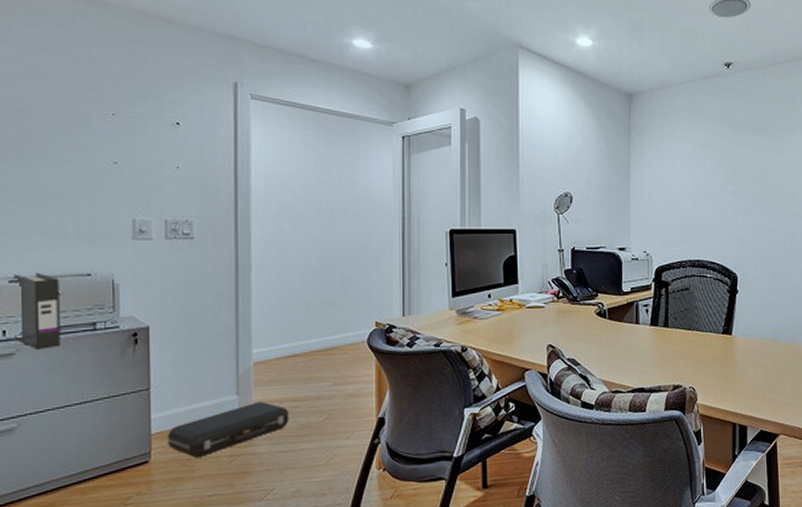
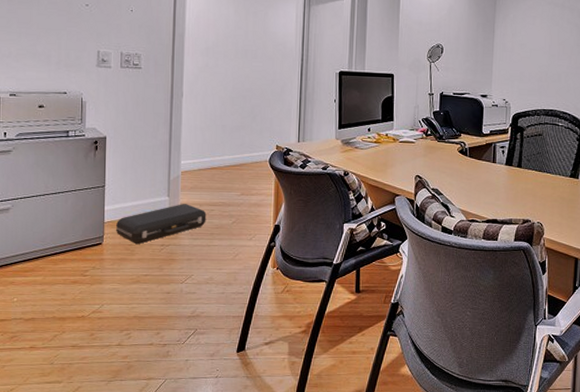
binder: present [14,272,60,350] -> none [12,89,44,149]

